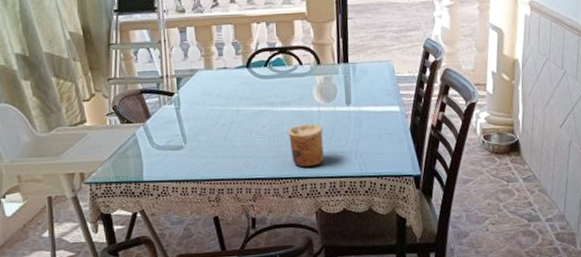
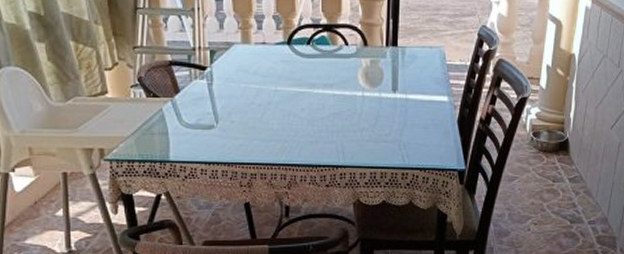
cup: present [287,123,324,168] -> none [328,109,367,156]

